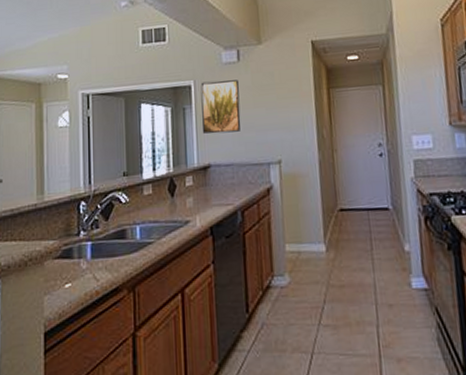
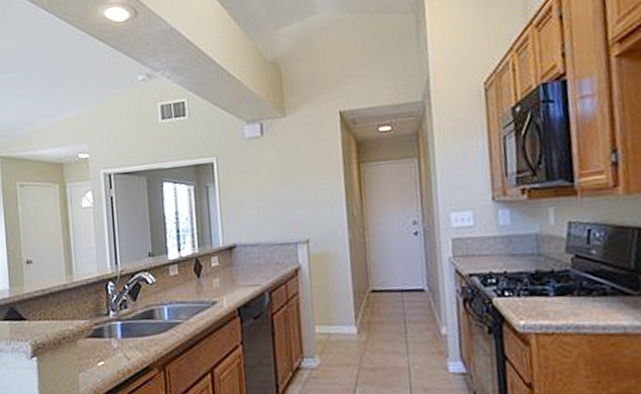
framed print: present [200,80,241,134] -> none [223,155,267,213]

